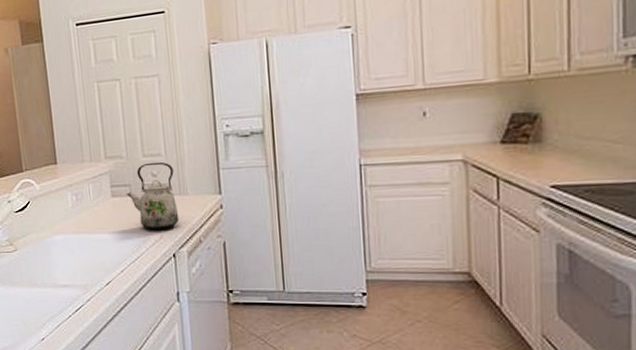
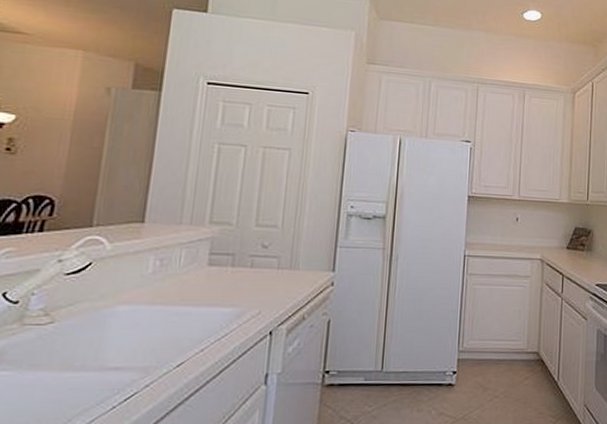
kettle: present [125,161,180,230] -> none [226,233,288,304]

